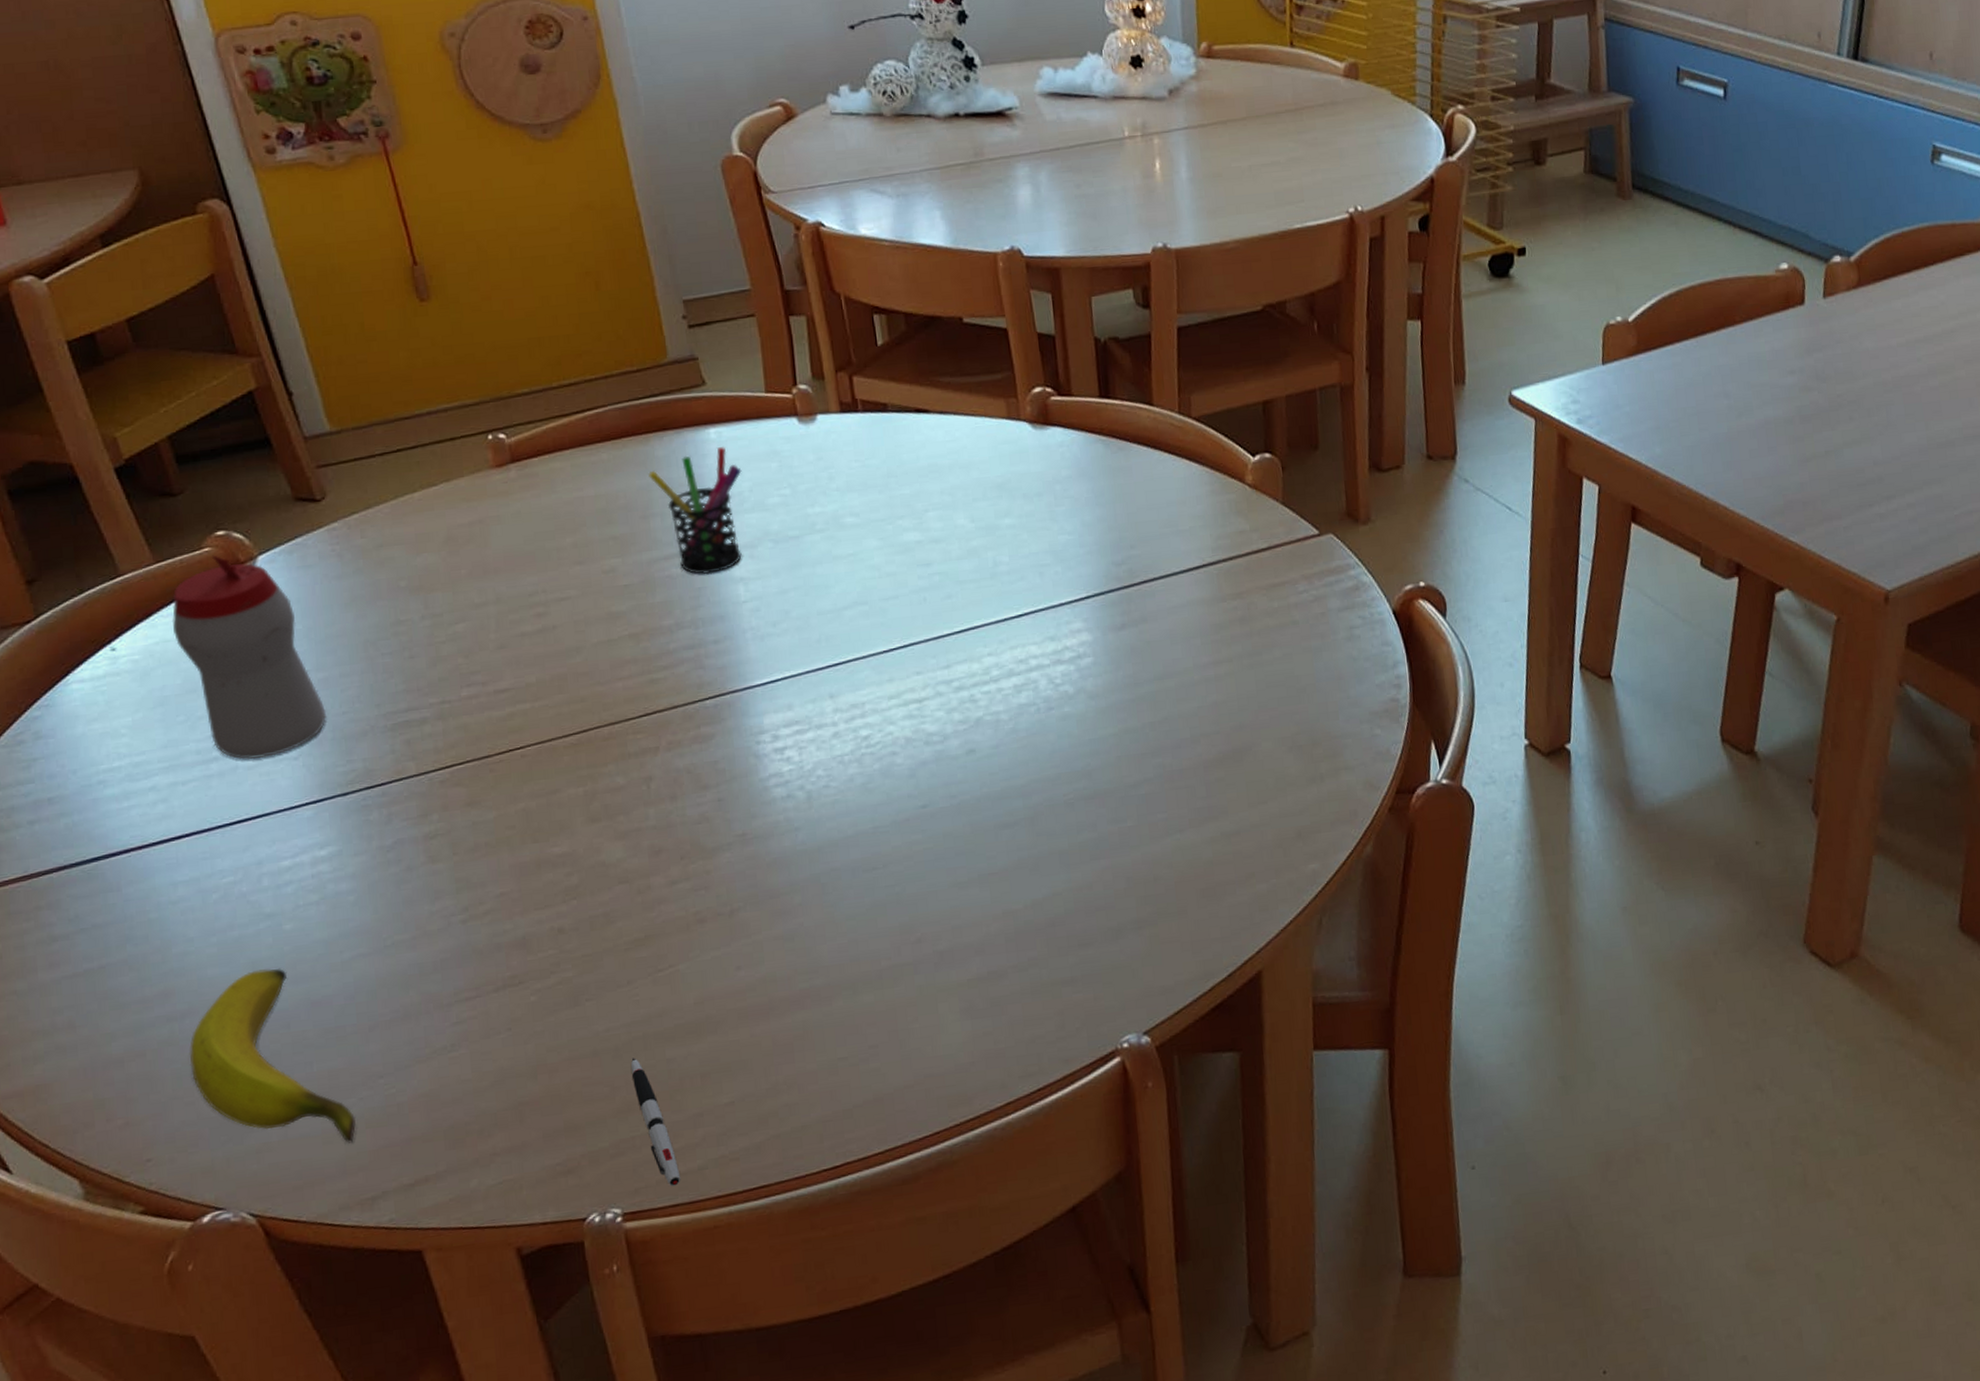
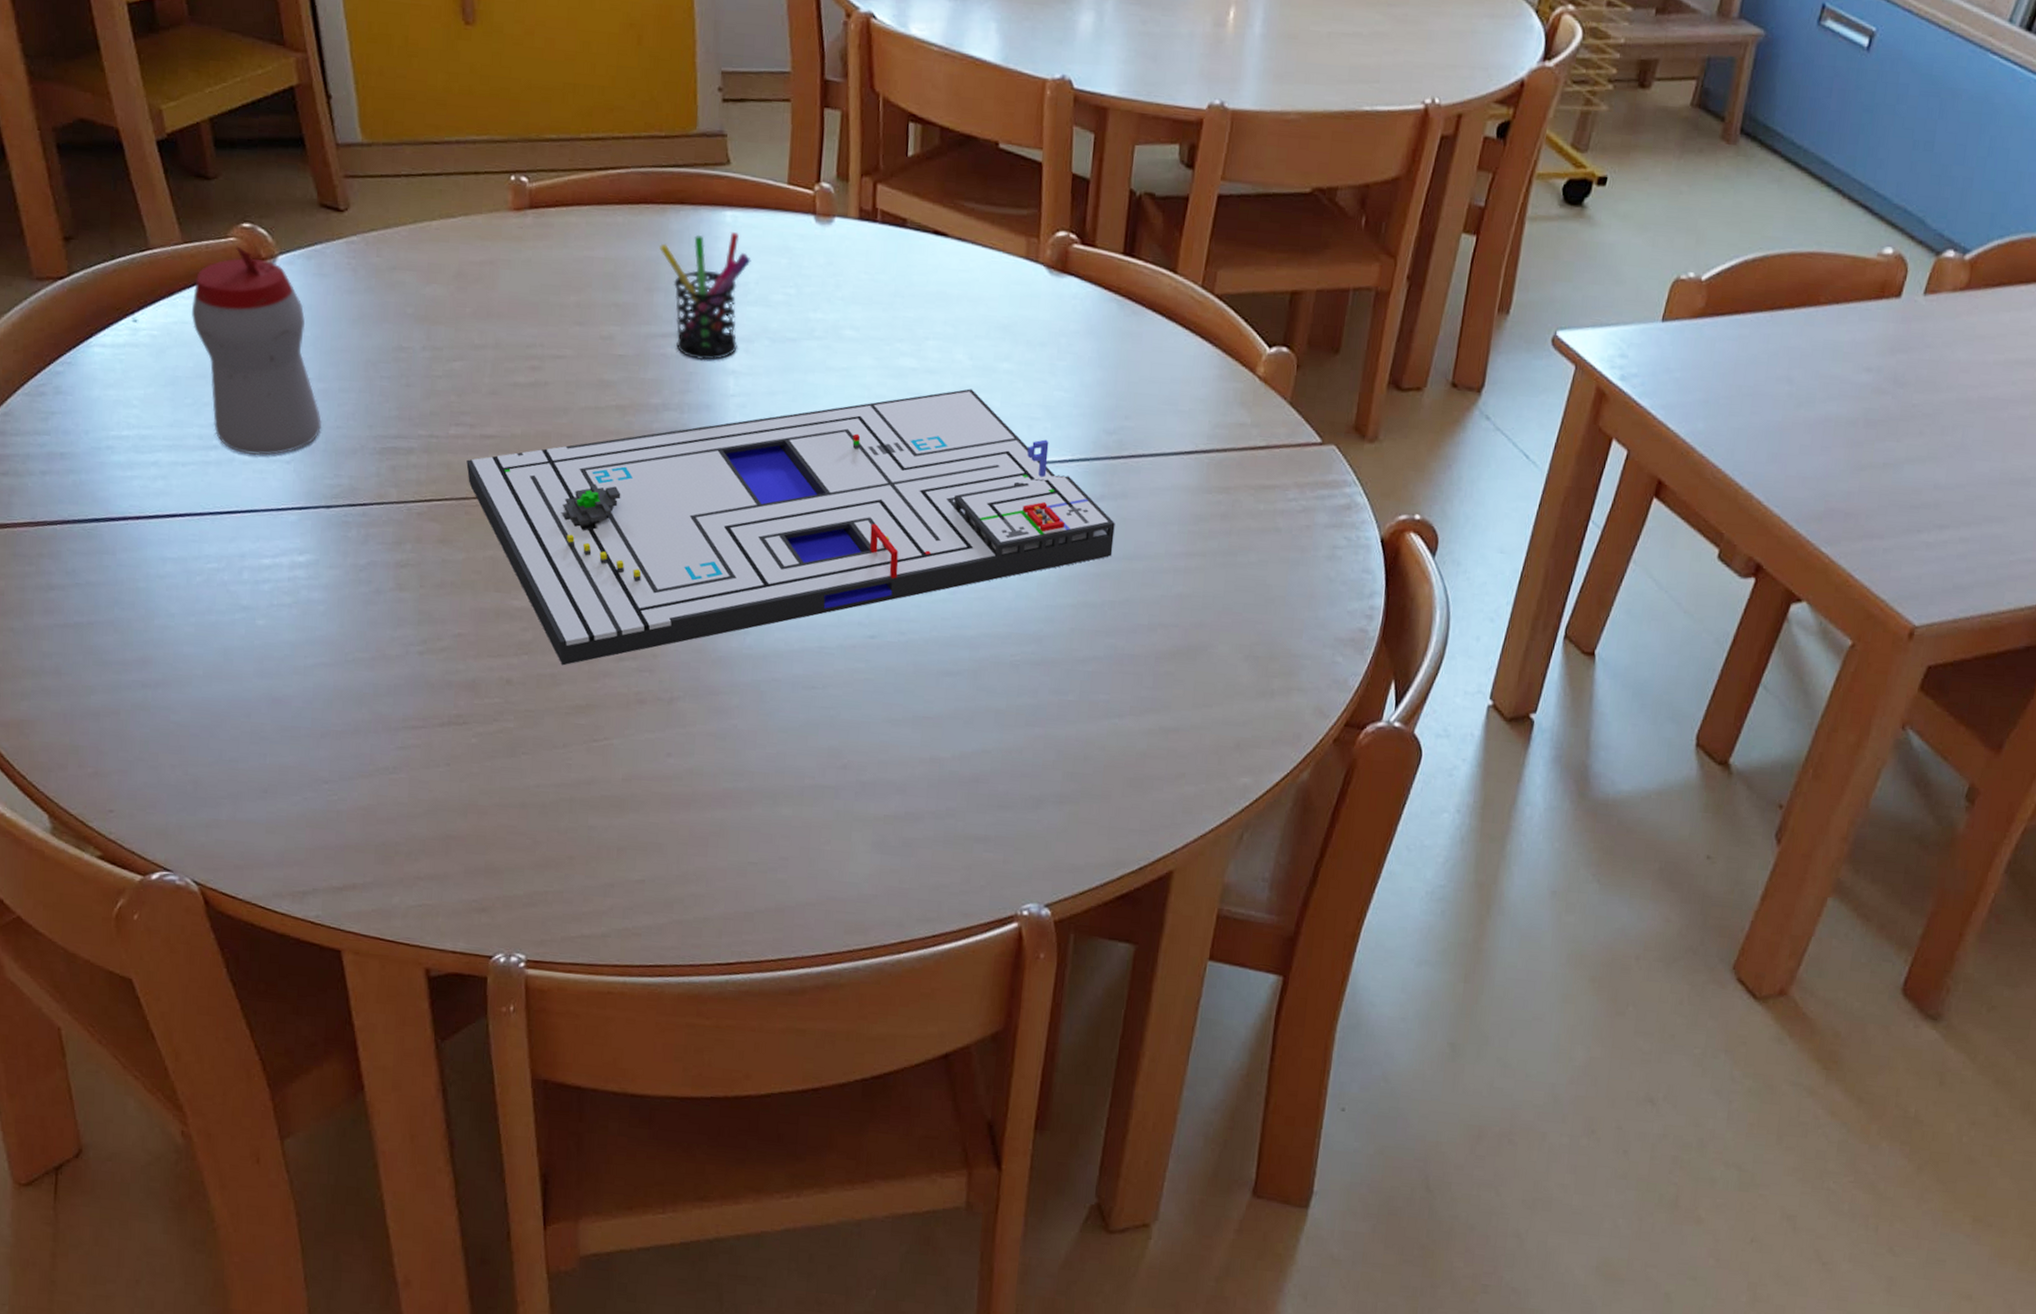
banana: present [189,967,356,1143] -> none [157,657,298,838]
board game: none [483,549,1143,902] -> present [466,388,1115,666]
pen: present [631,1057,681,1186] -> none [554,817,585,946]

